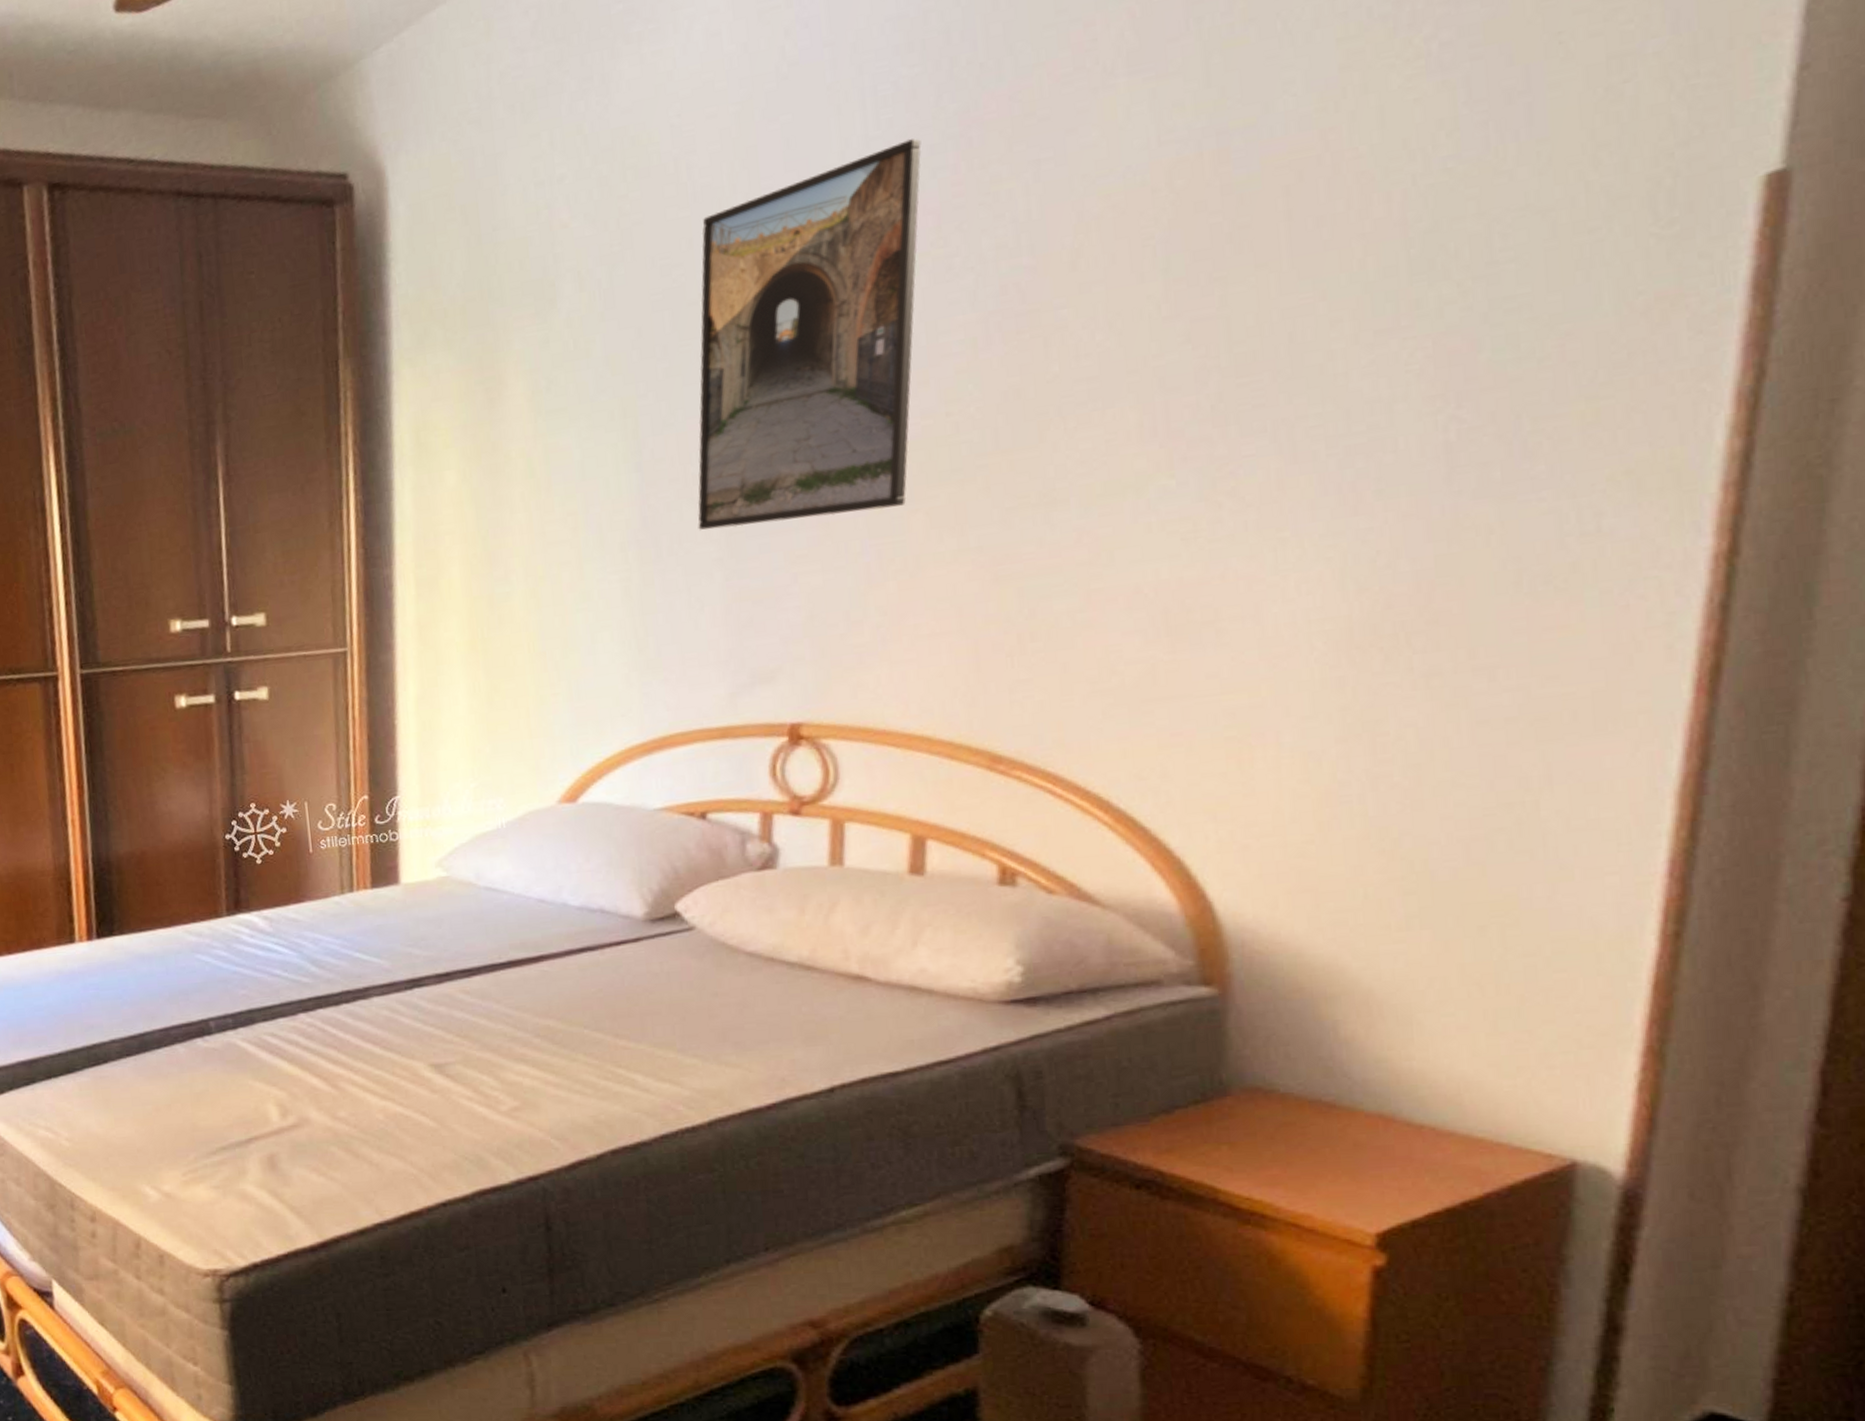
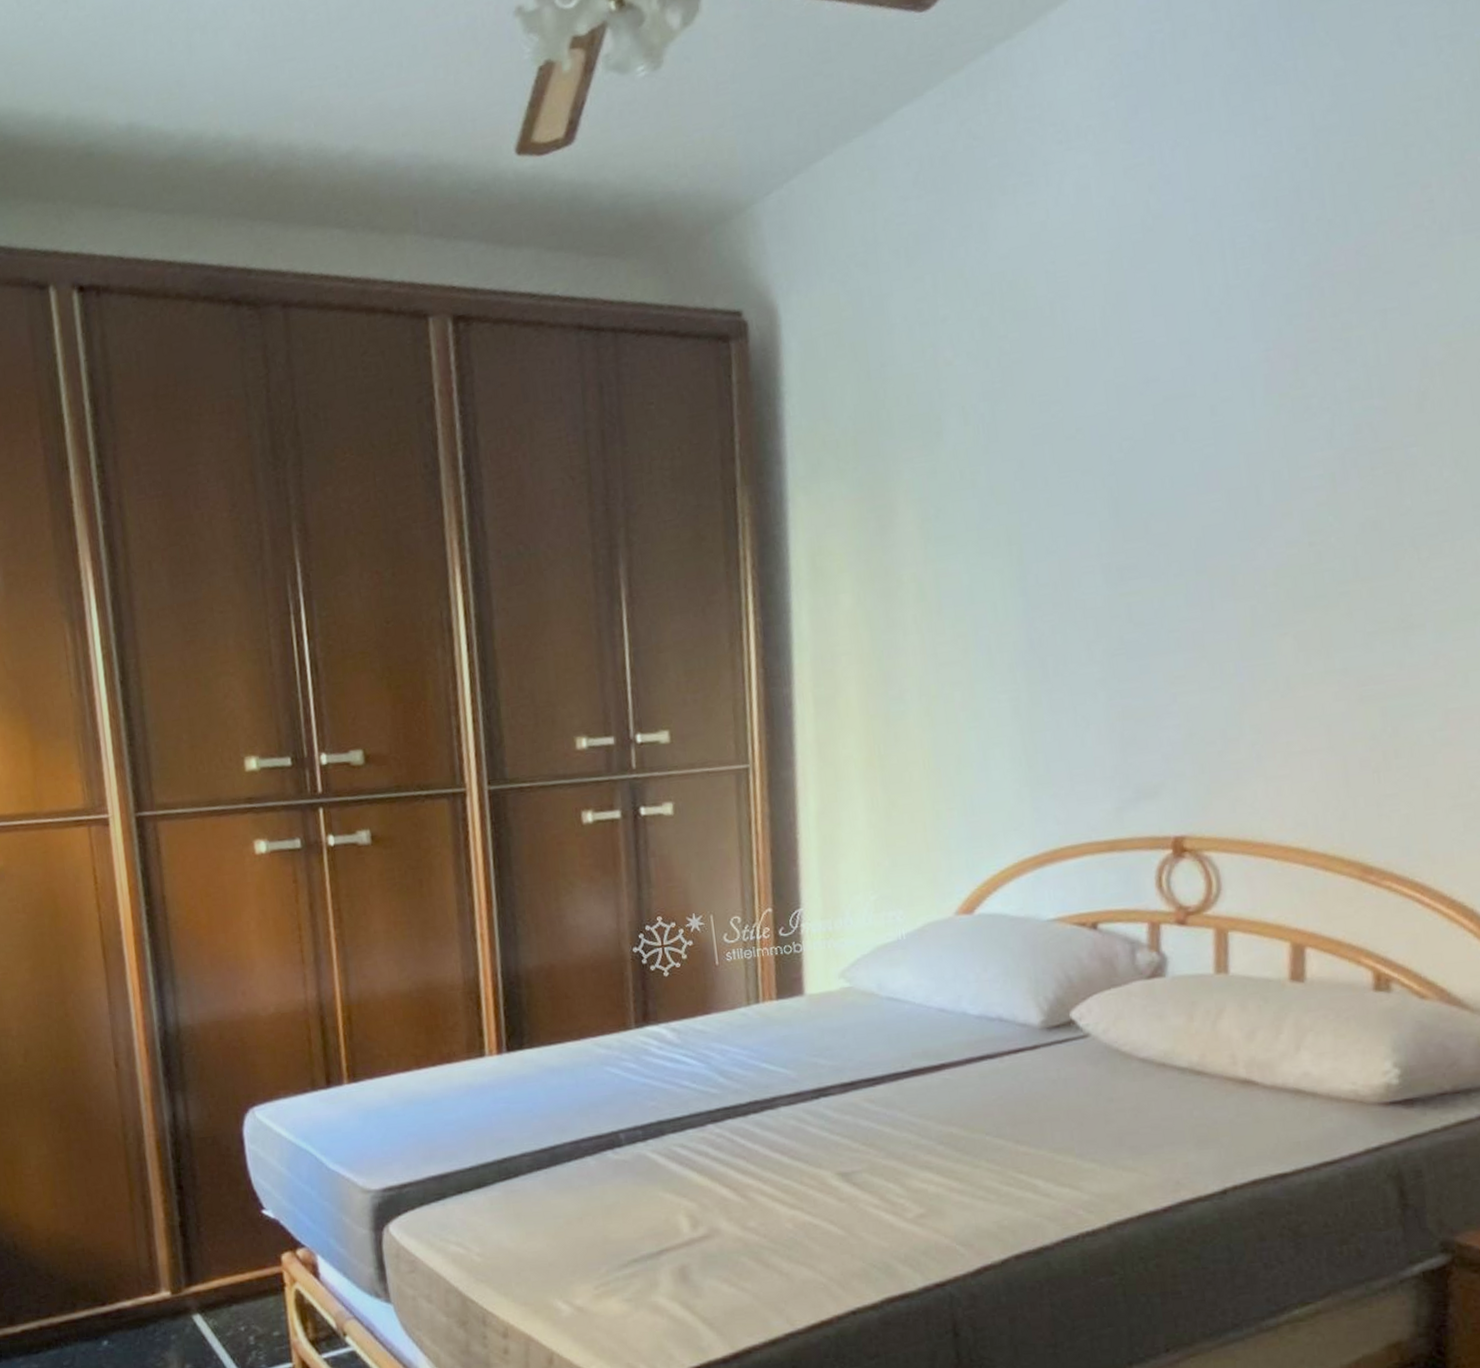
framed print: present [698,138,922,530] -> none [1078,287,1278,652]

